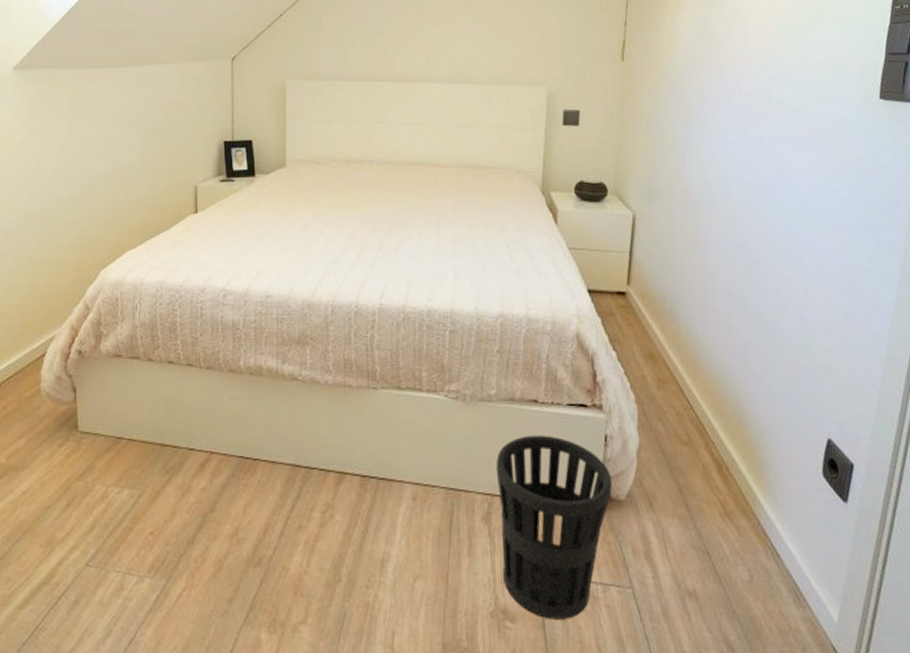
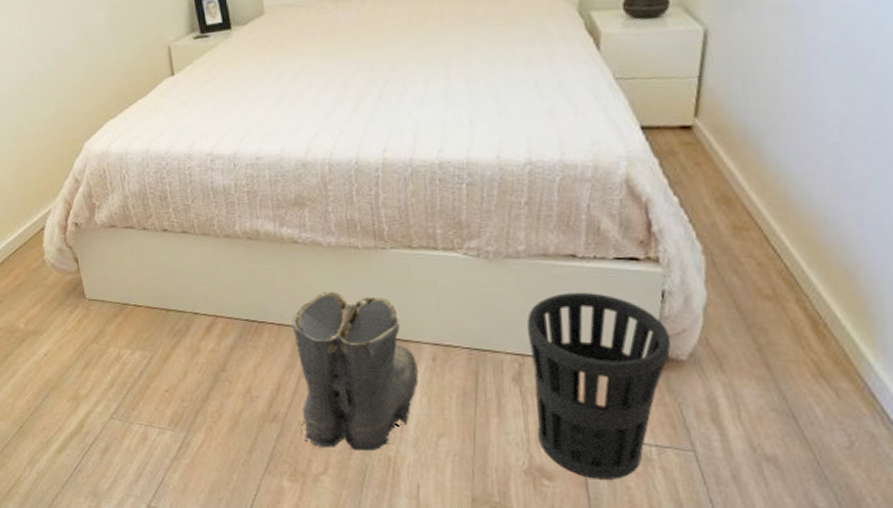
boots: none [282,429,399,597] -> present [292,291,419,452]

